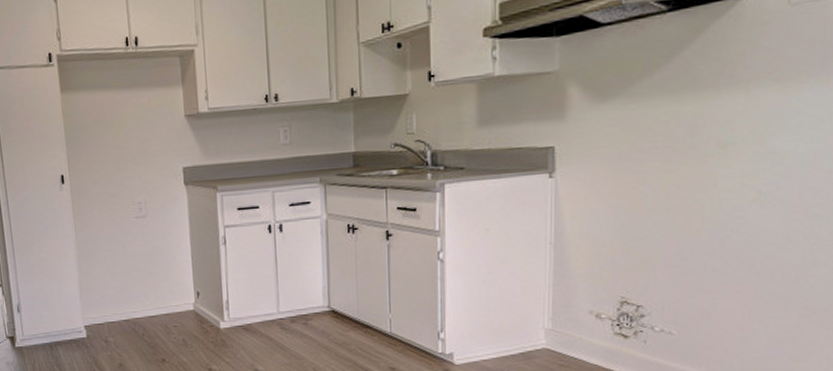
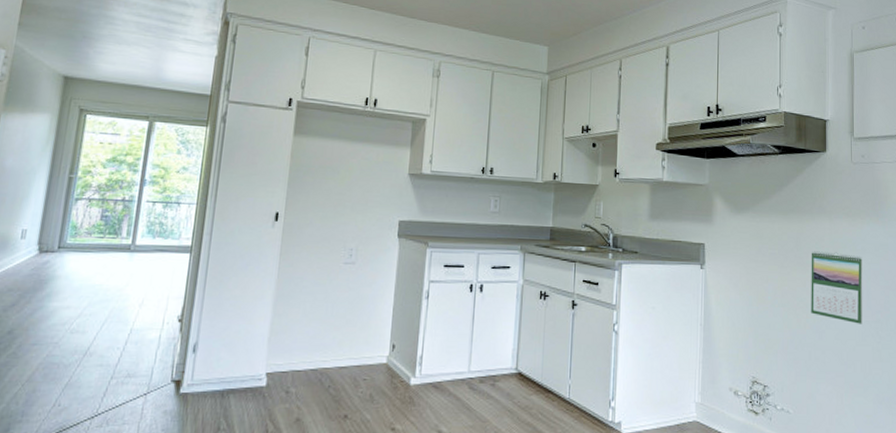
calendar: none [709,133,797,224] -> present [811,251,863,324]

